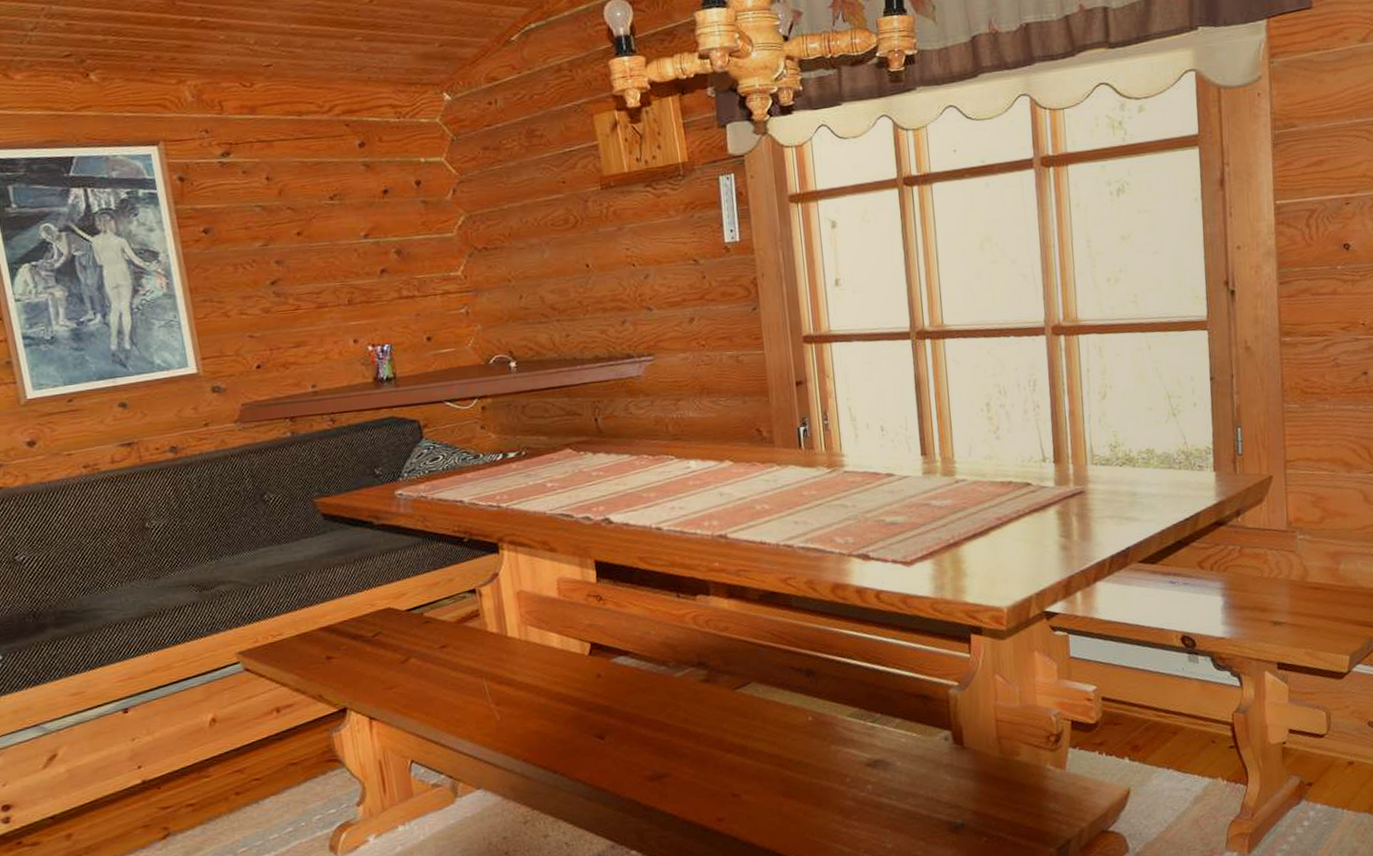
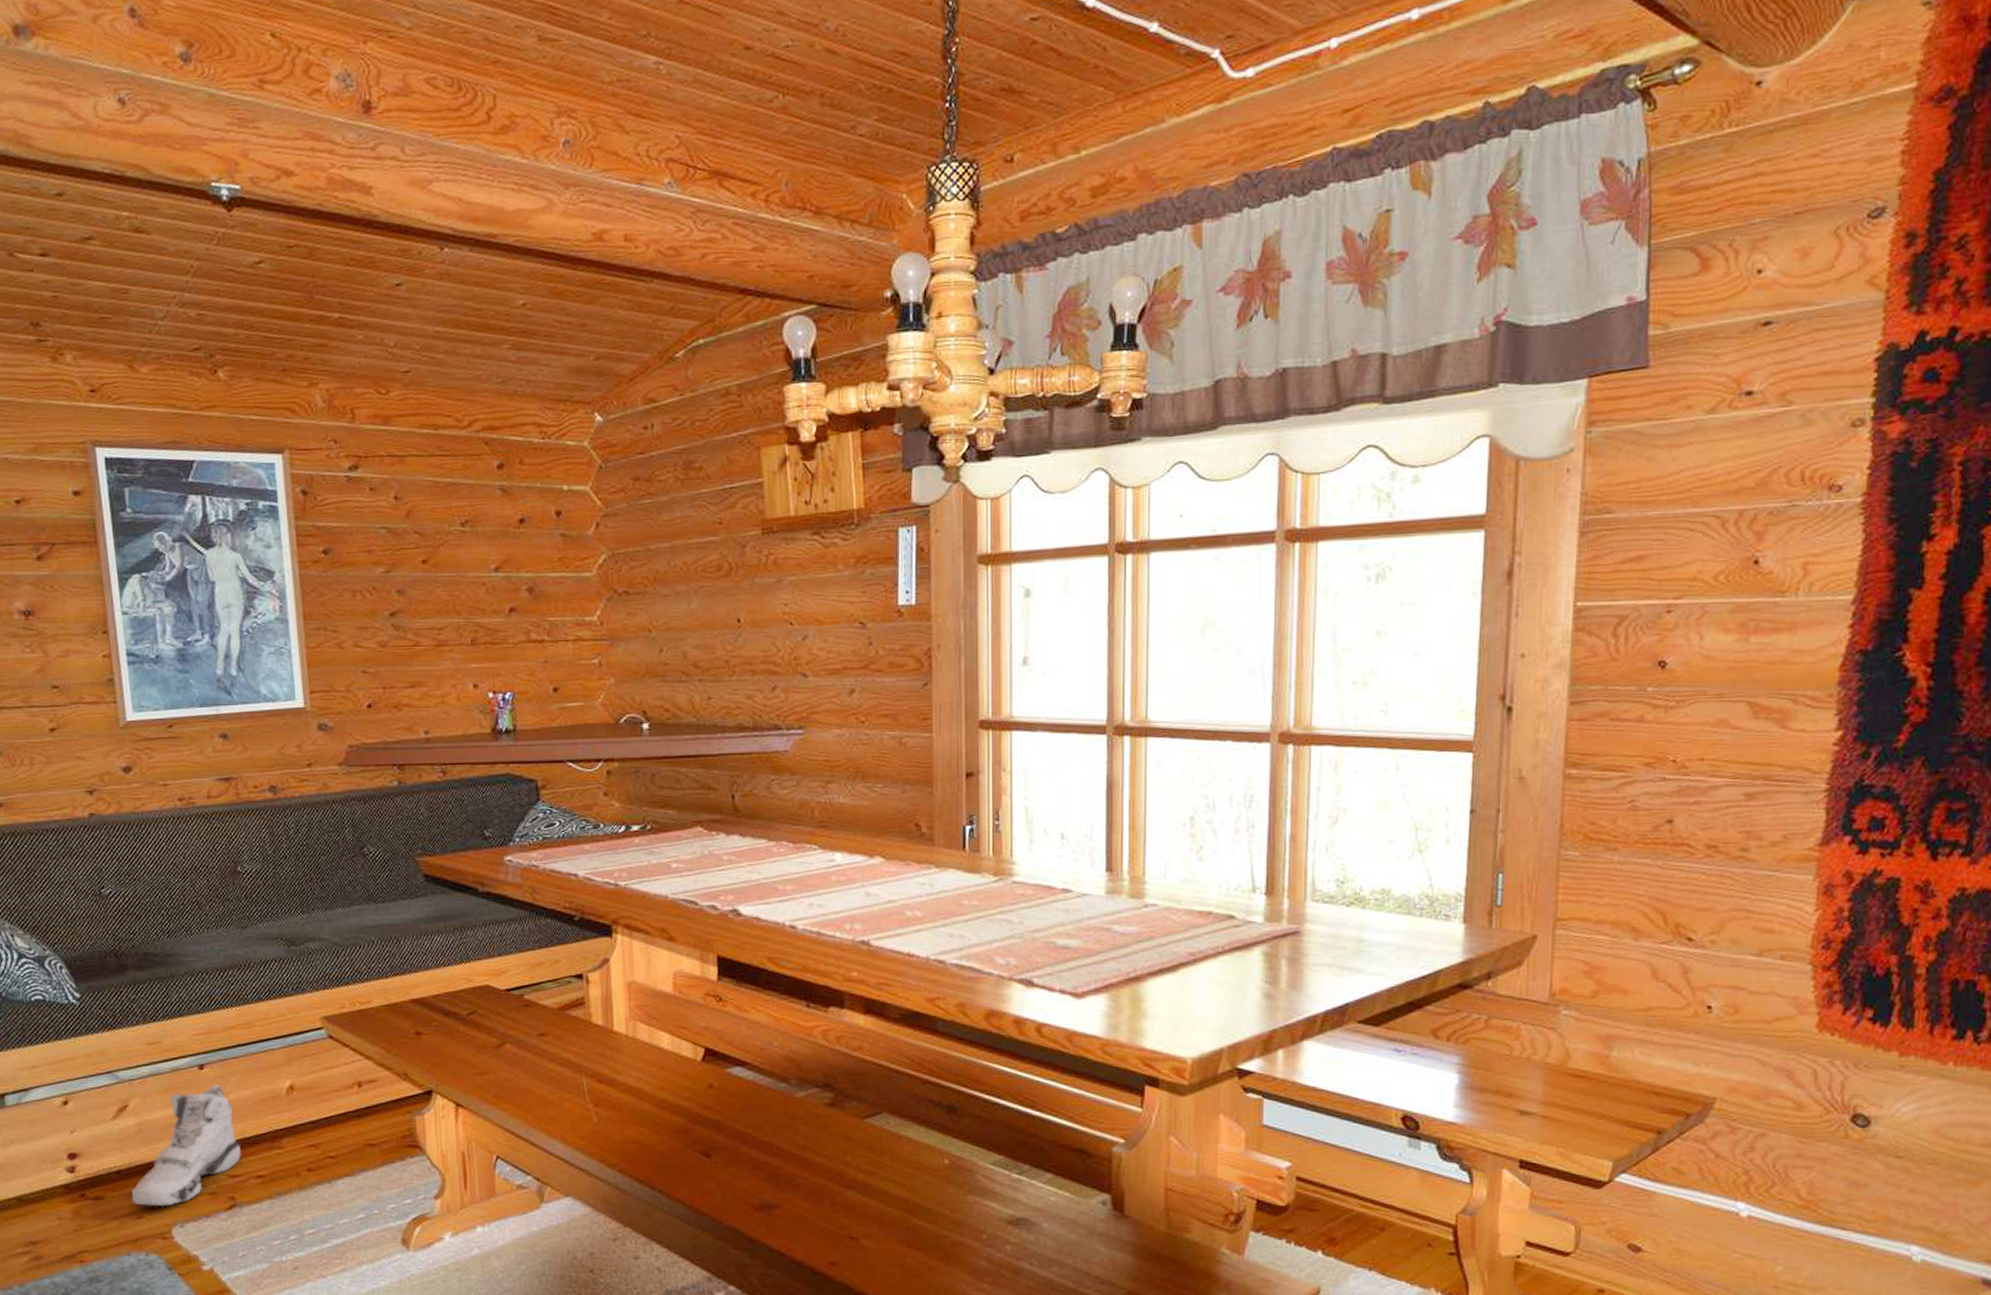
sneaker: none [67,724,172,846] -> present [131,1084,242,1207]

